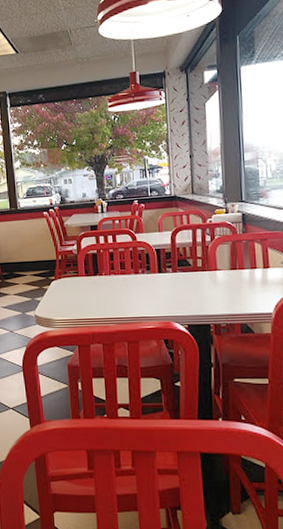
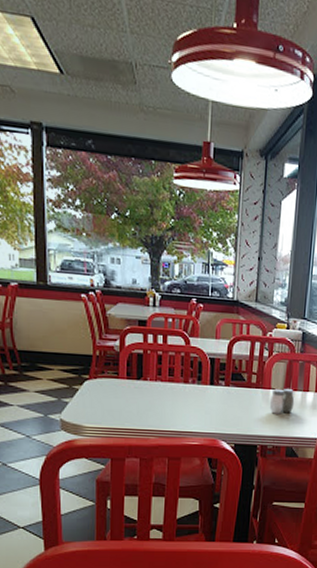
salt and pepper shaker: none [217,268,243,293] -> present [269,388,295,414]

